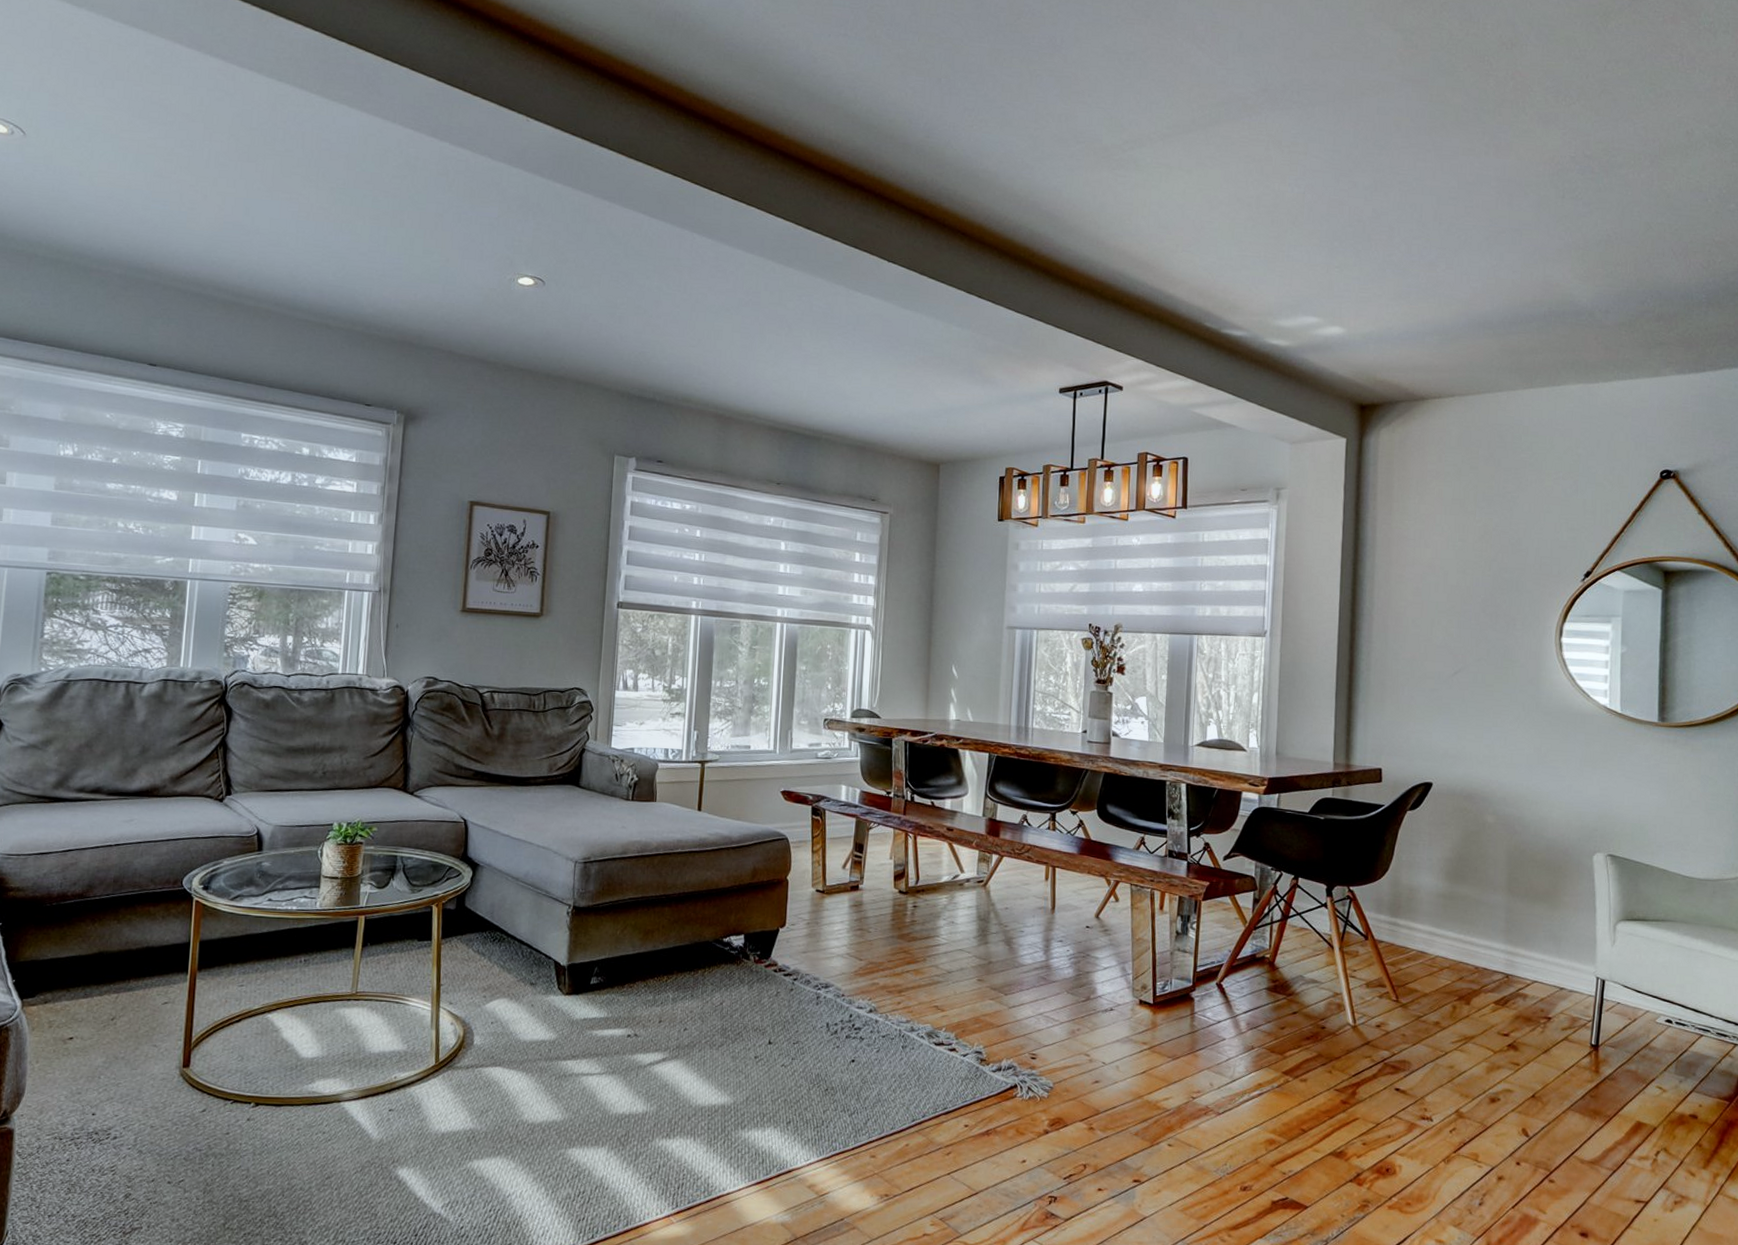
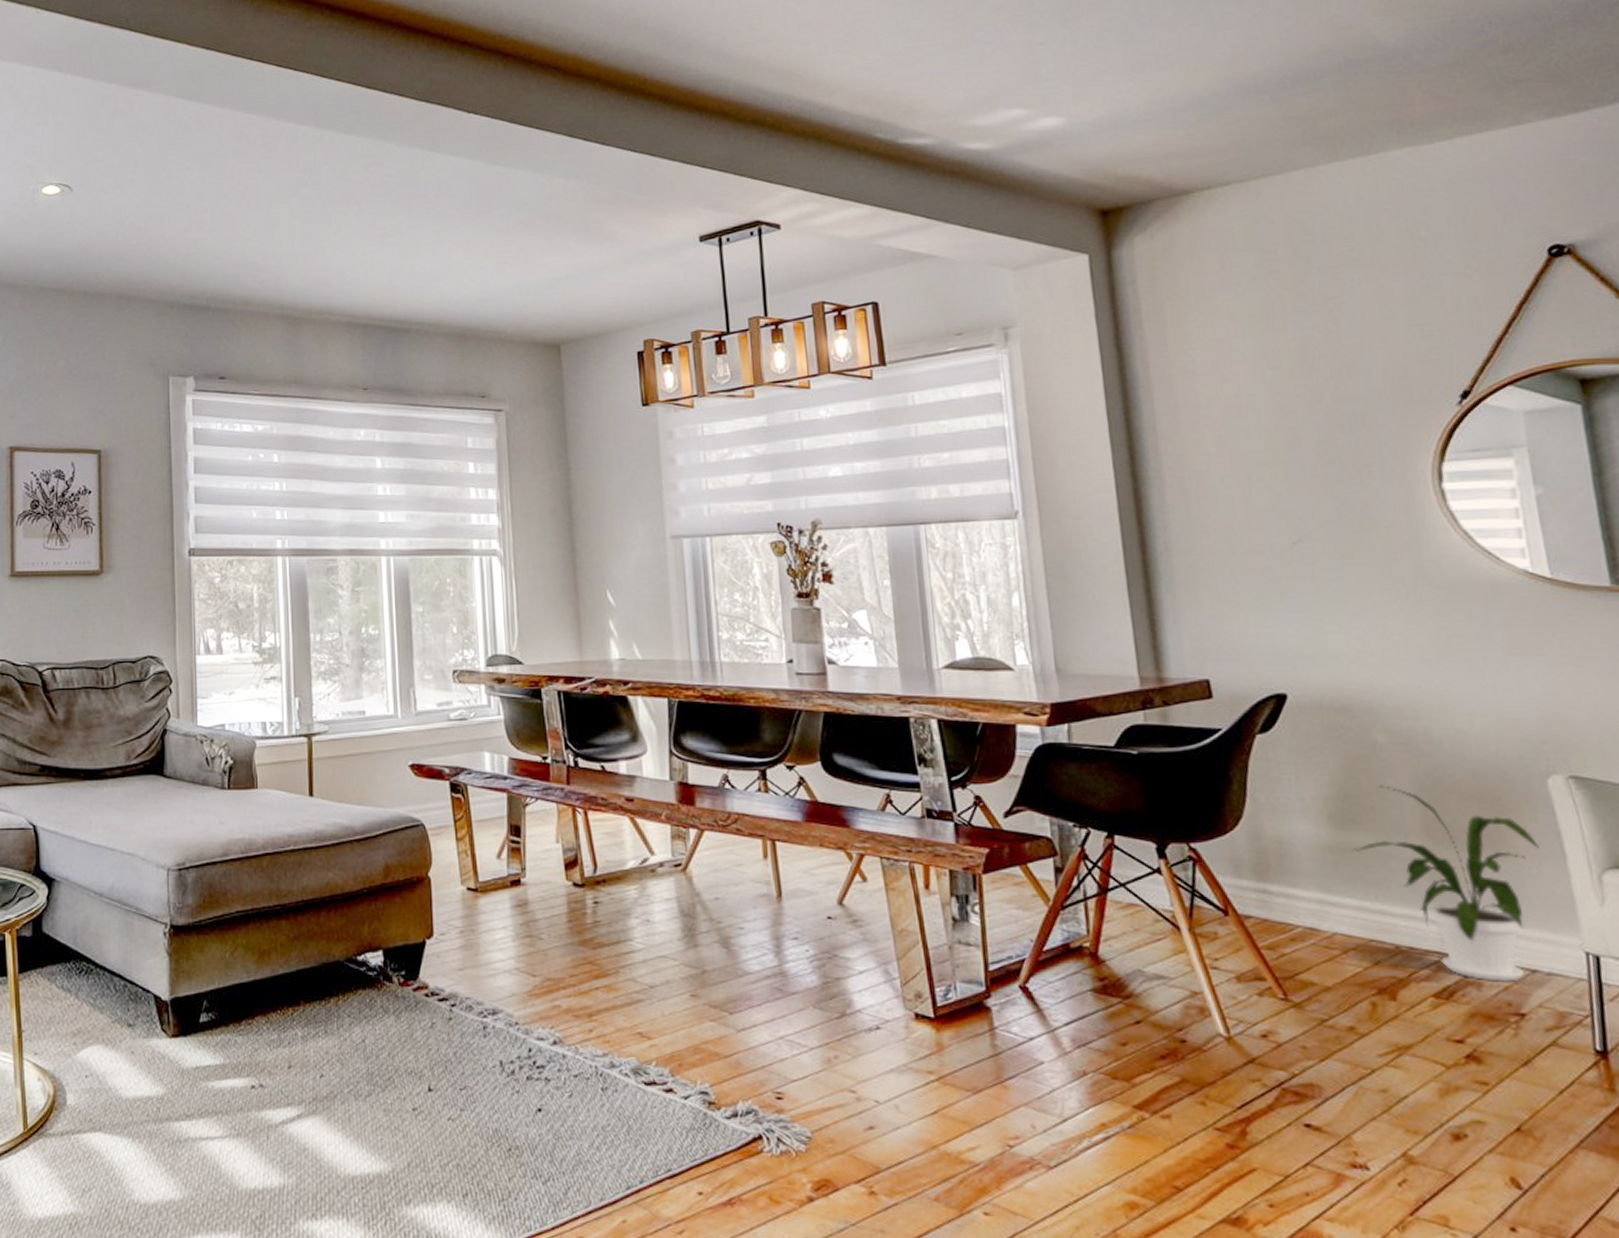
house plant: none [1458,853,1580,996] -> present [1352,785,1539,983]

